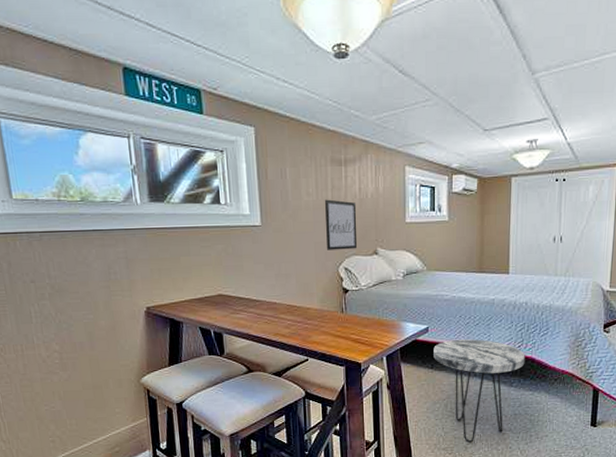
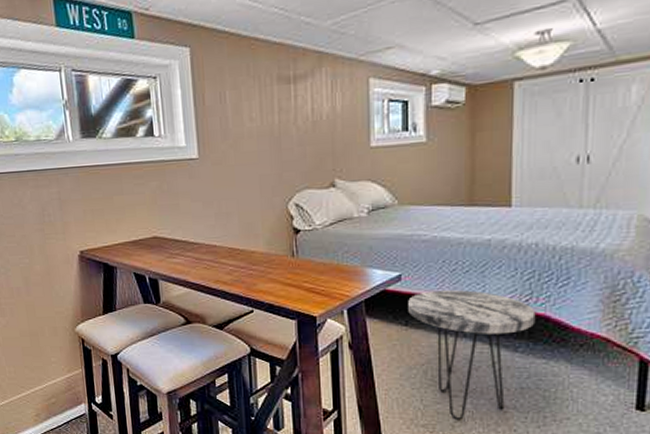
wall art: present [325,199,358,250] -> none [271,124,311,184]

